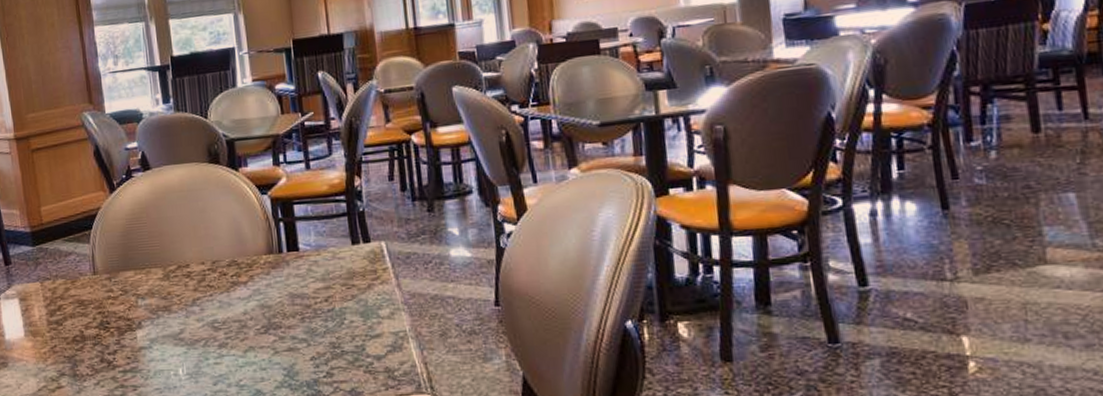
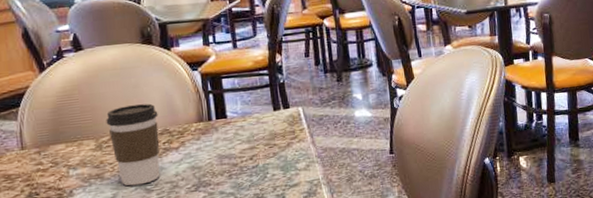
coffee cup: none [173,230,228,322] -> present [106,103,160,186]

